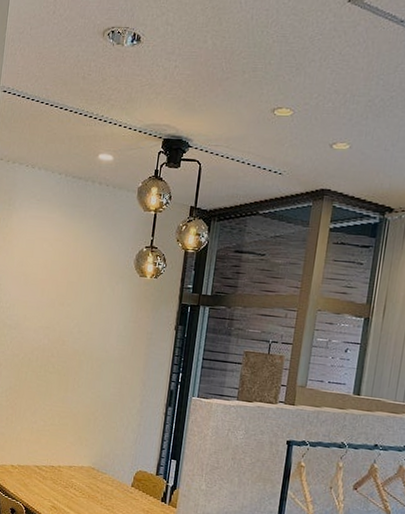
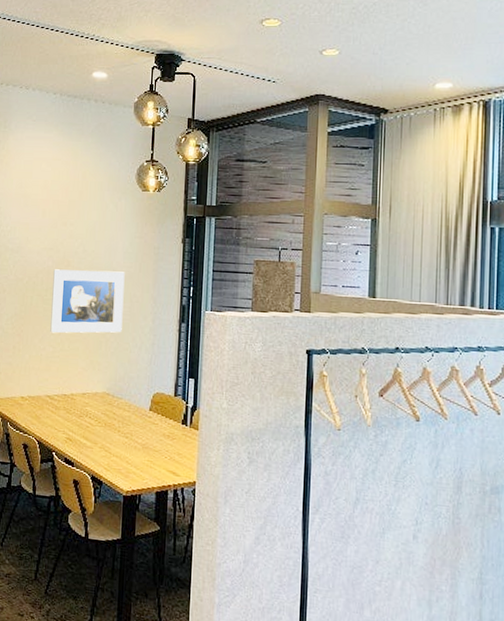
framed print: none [42,347,117,412] -> present [50,269,125,334]

